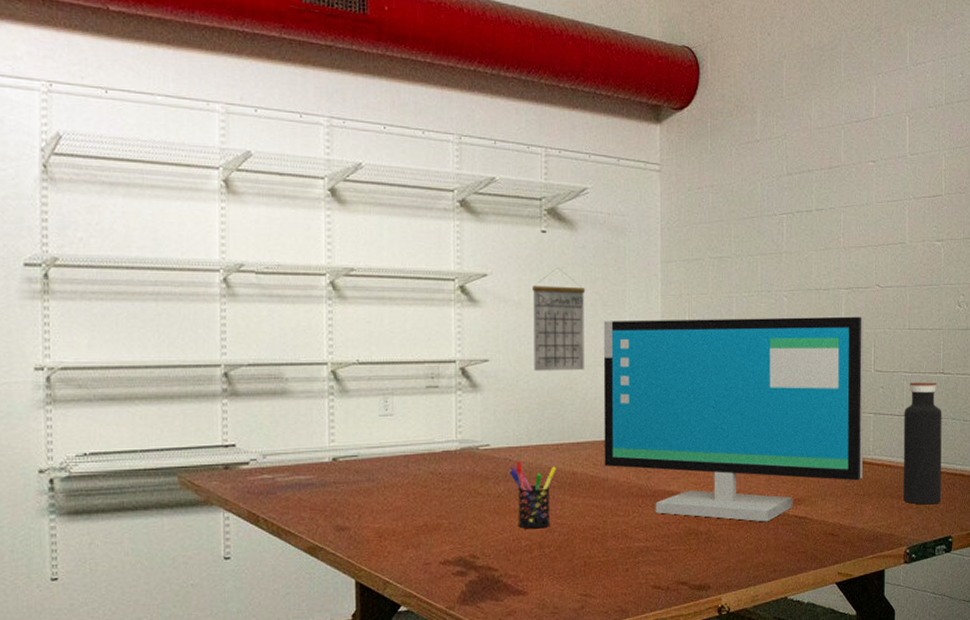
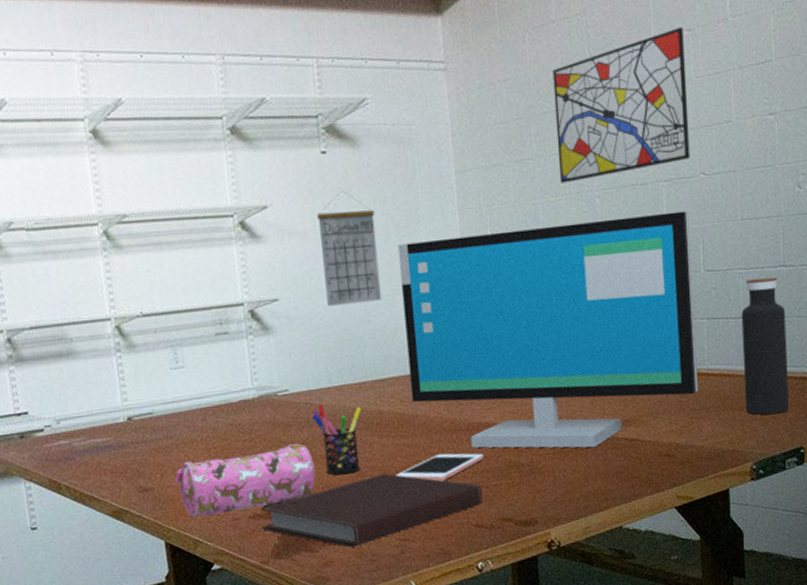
pencil case: none [371,496,508,560] -> present [174,443,316,518]
notebook: none [451,531,661,599] -> present [259,473,482,548]
cell phone: none [583,516,665,543] -> present [395,453,483,482]
wall art: none [753,157,869,282] -> present [552,26,690,183]

